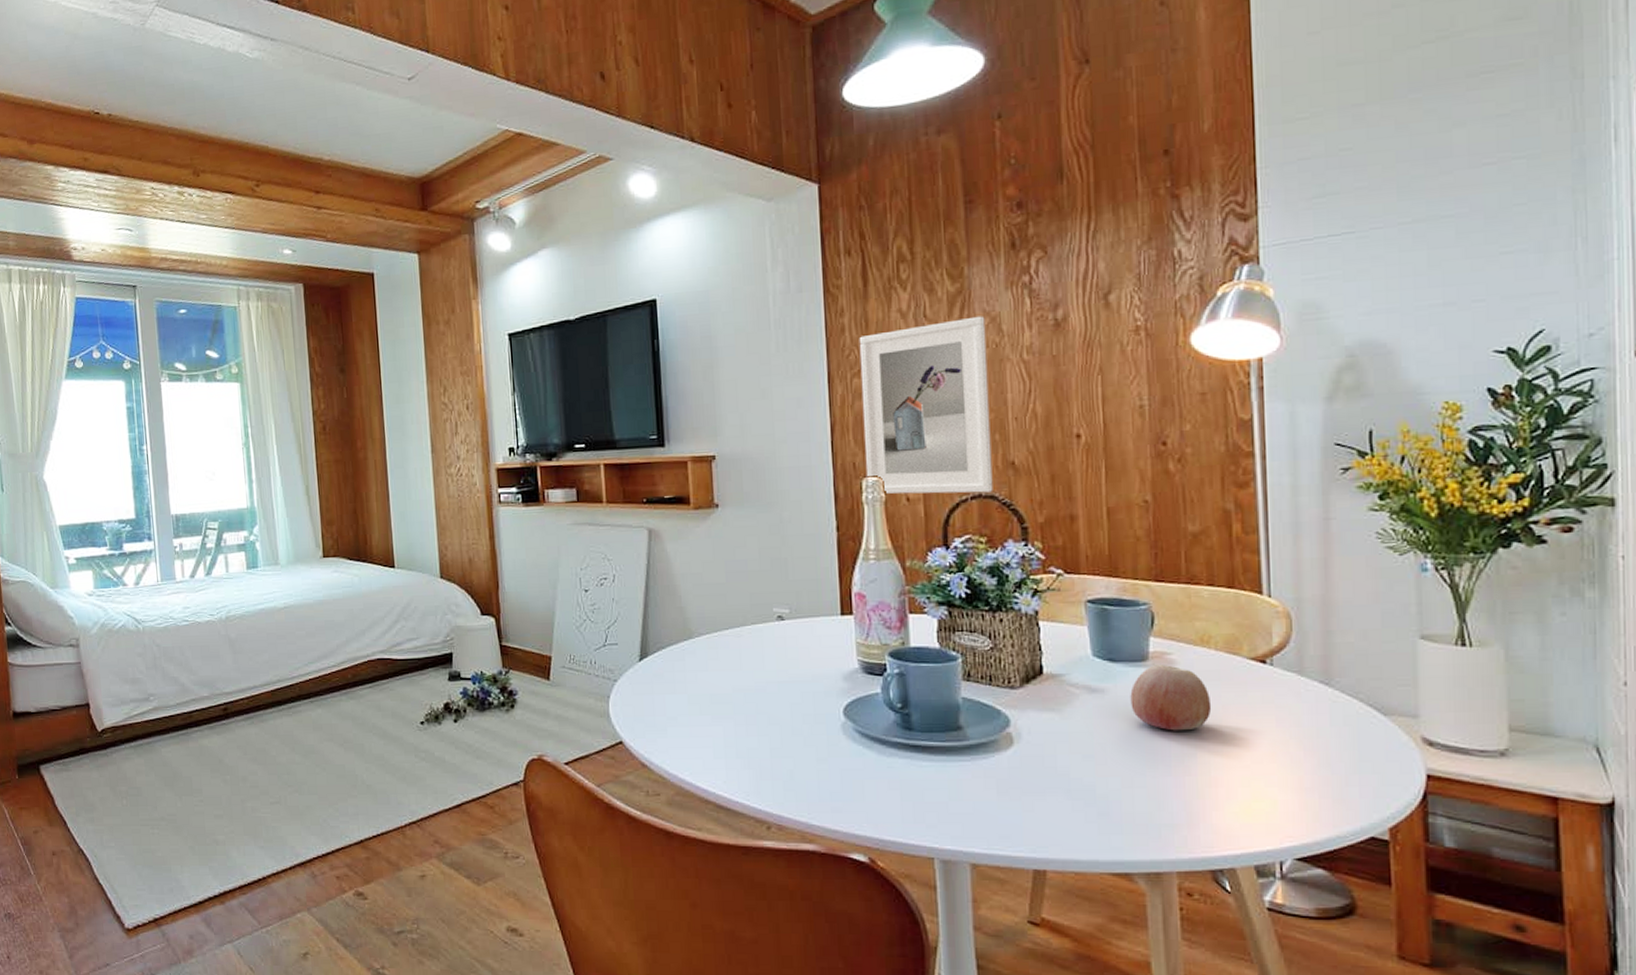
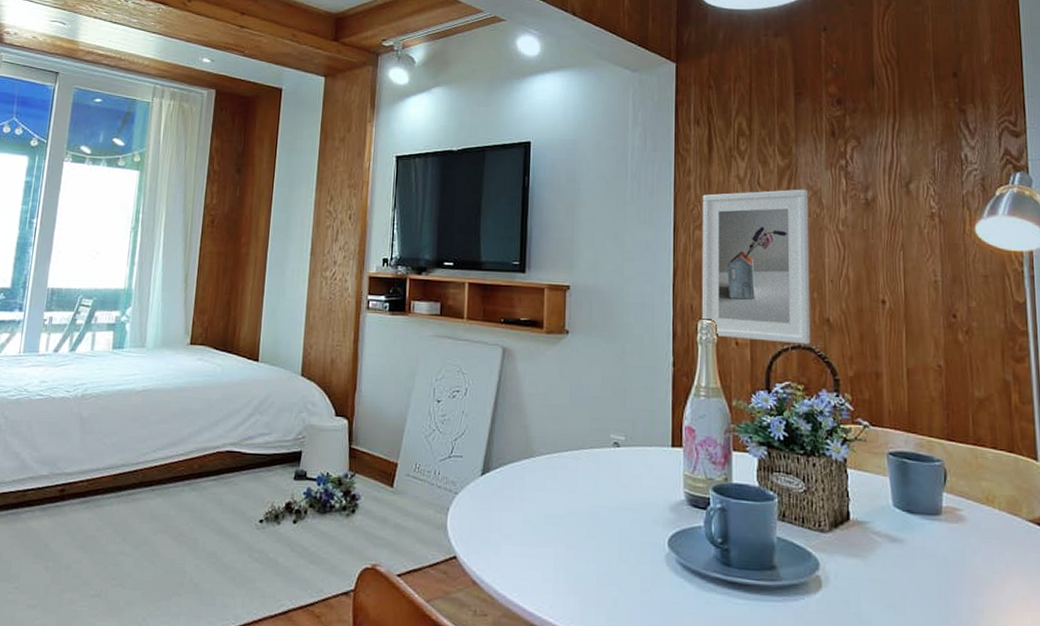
apple: present [1130,664,1212,731] -> none [926,518,997,587]

